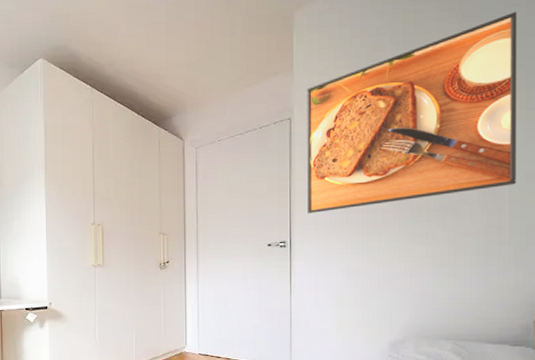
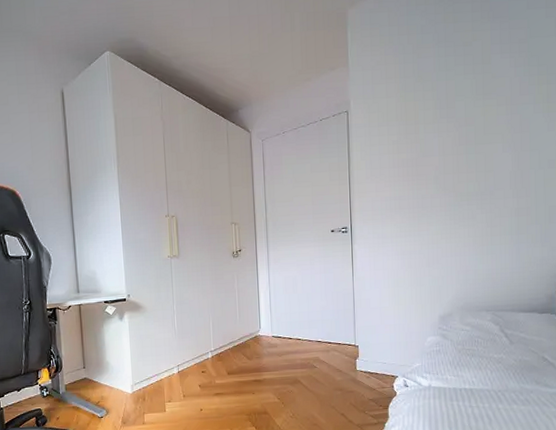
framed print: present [307,12,518,214] -> none [361,14,540,201]

